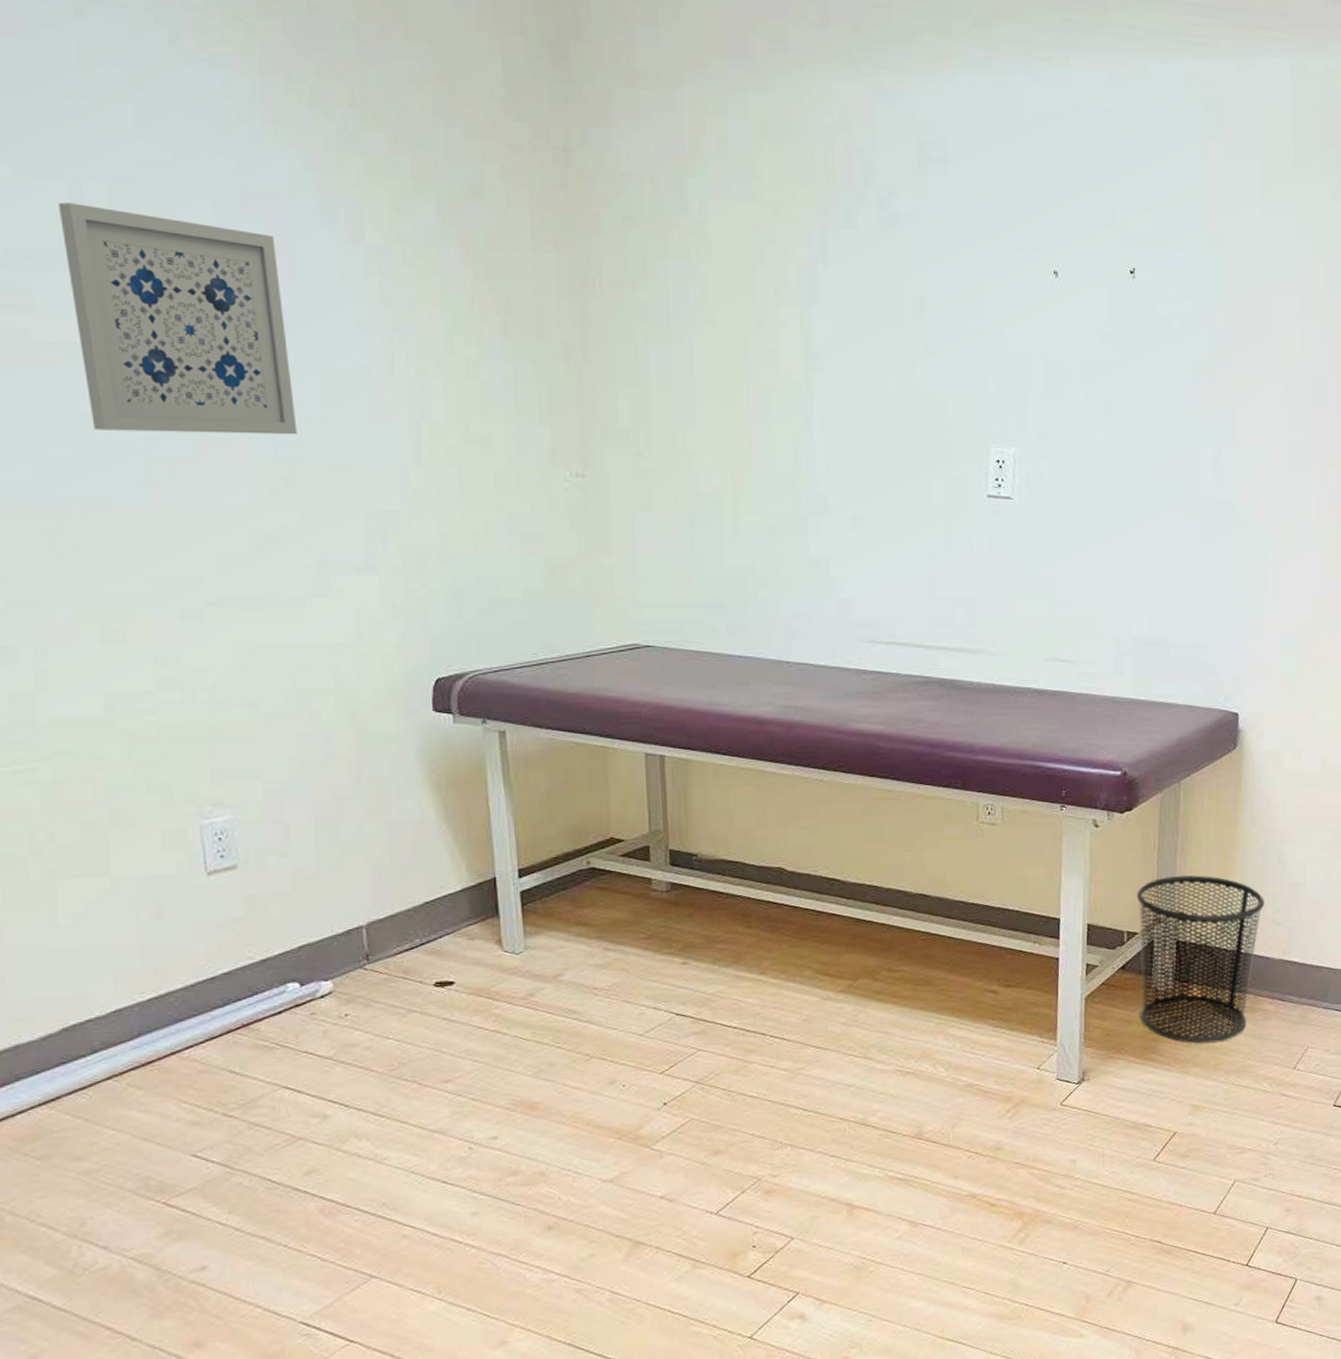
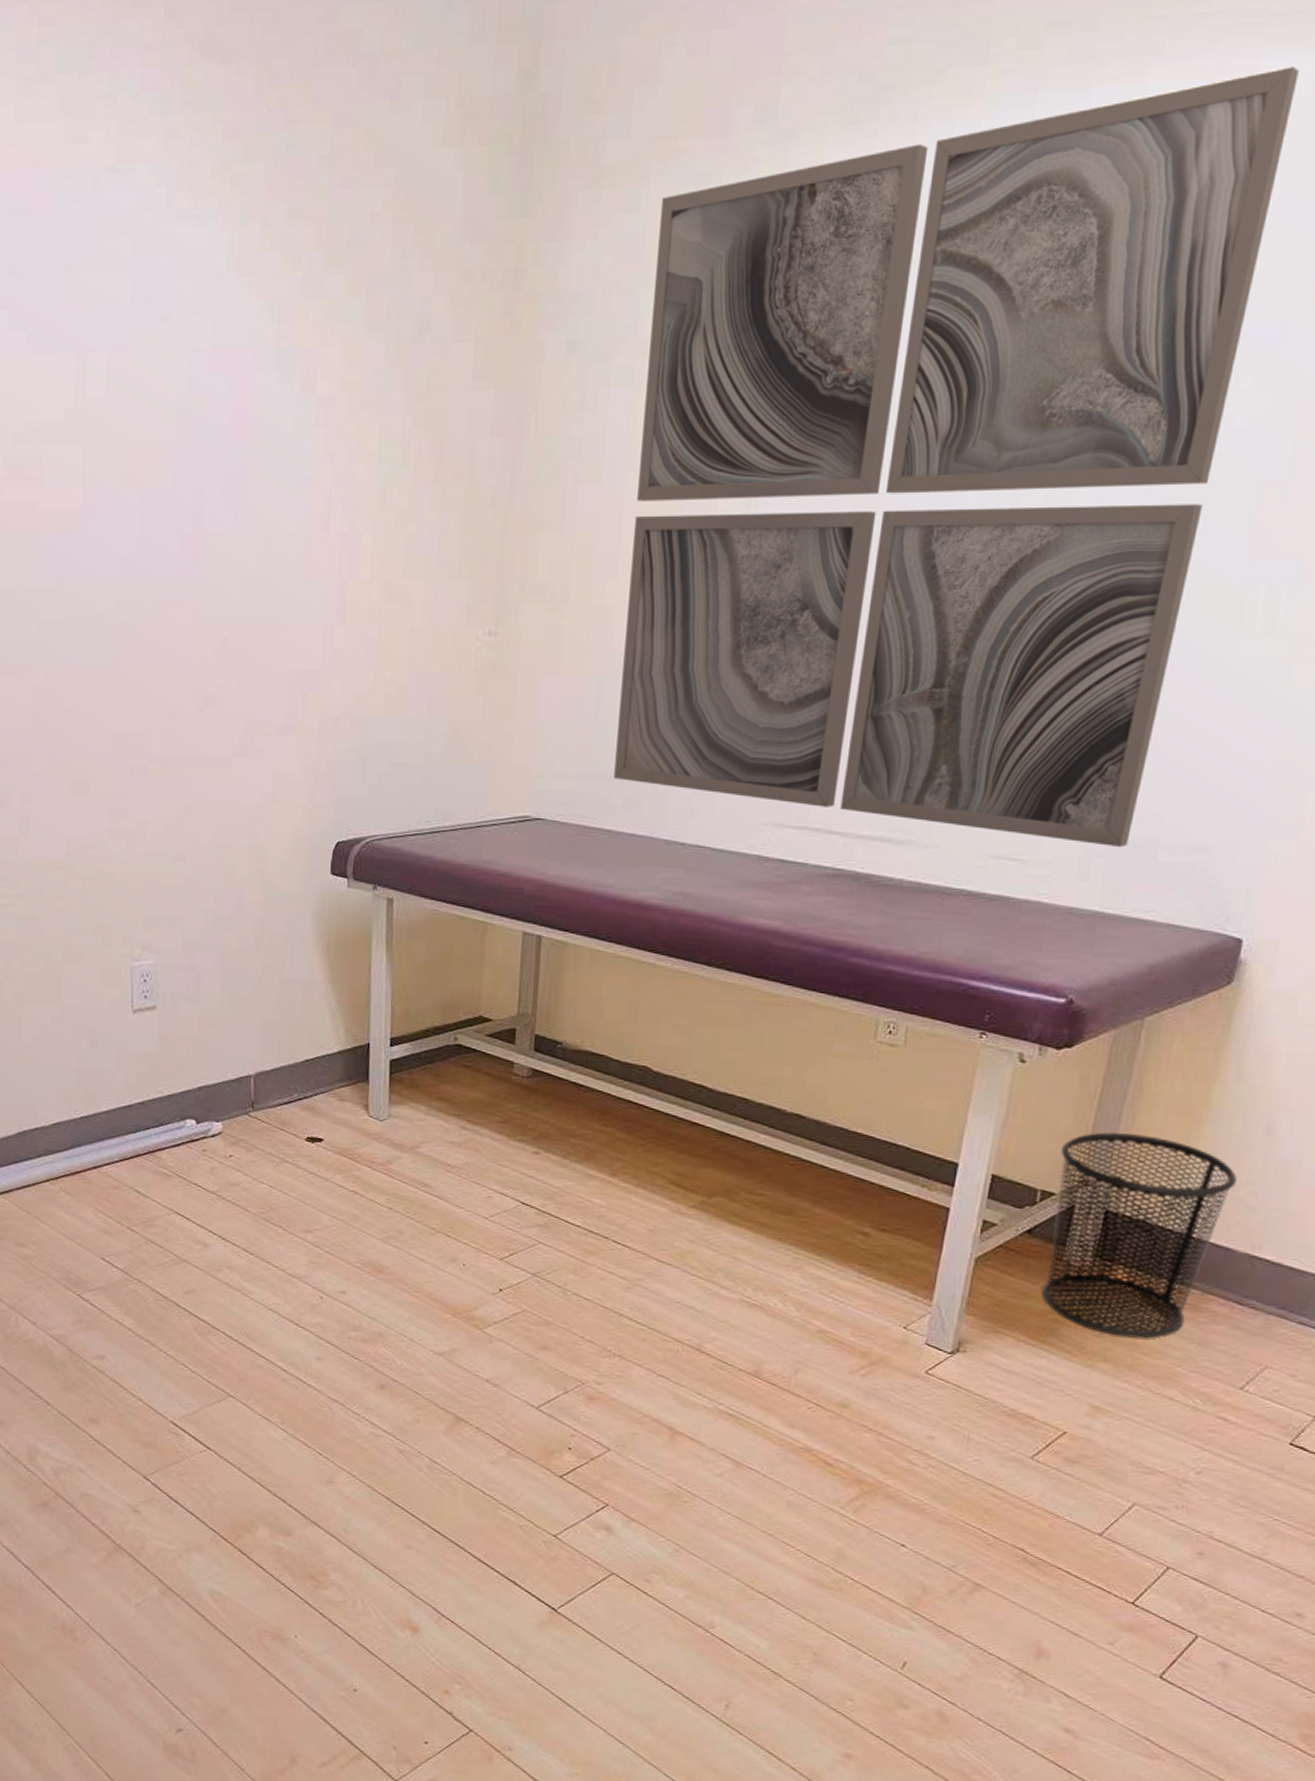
wall art: present [58,202,297,435] -> none [67,375,240,596]
wall art: none [696,70,1173,648] -> present [614,66,1299,848]

